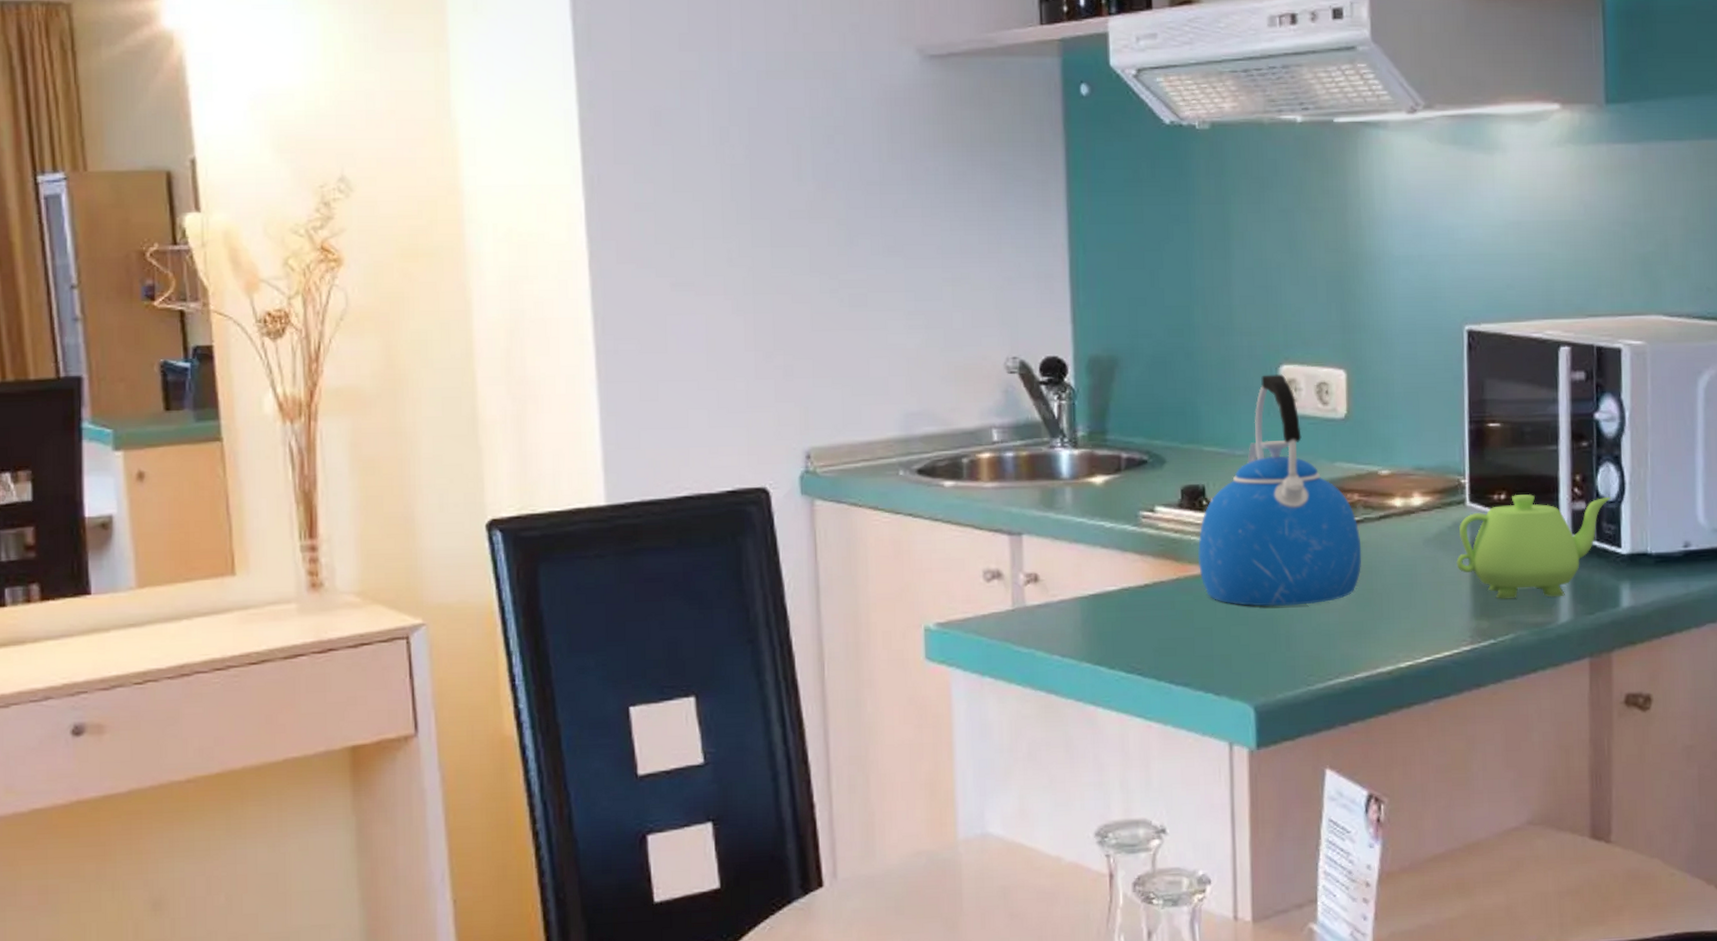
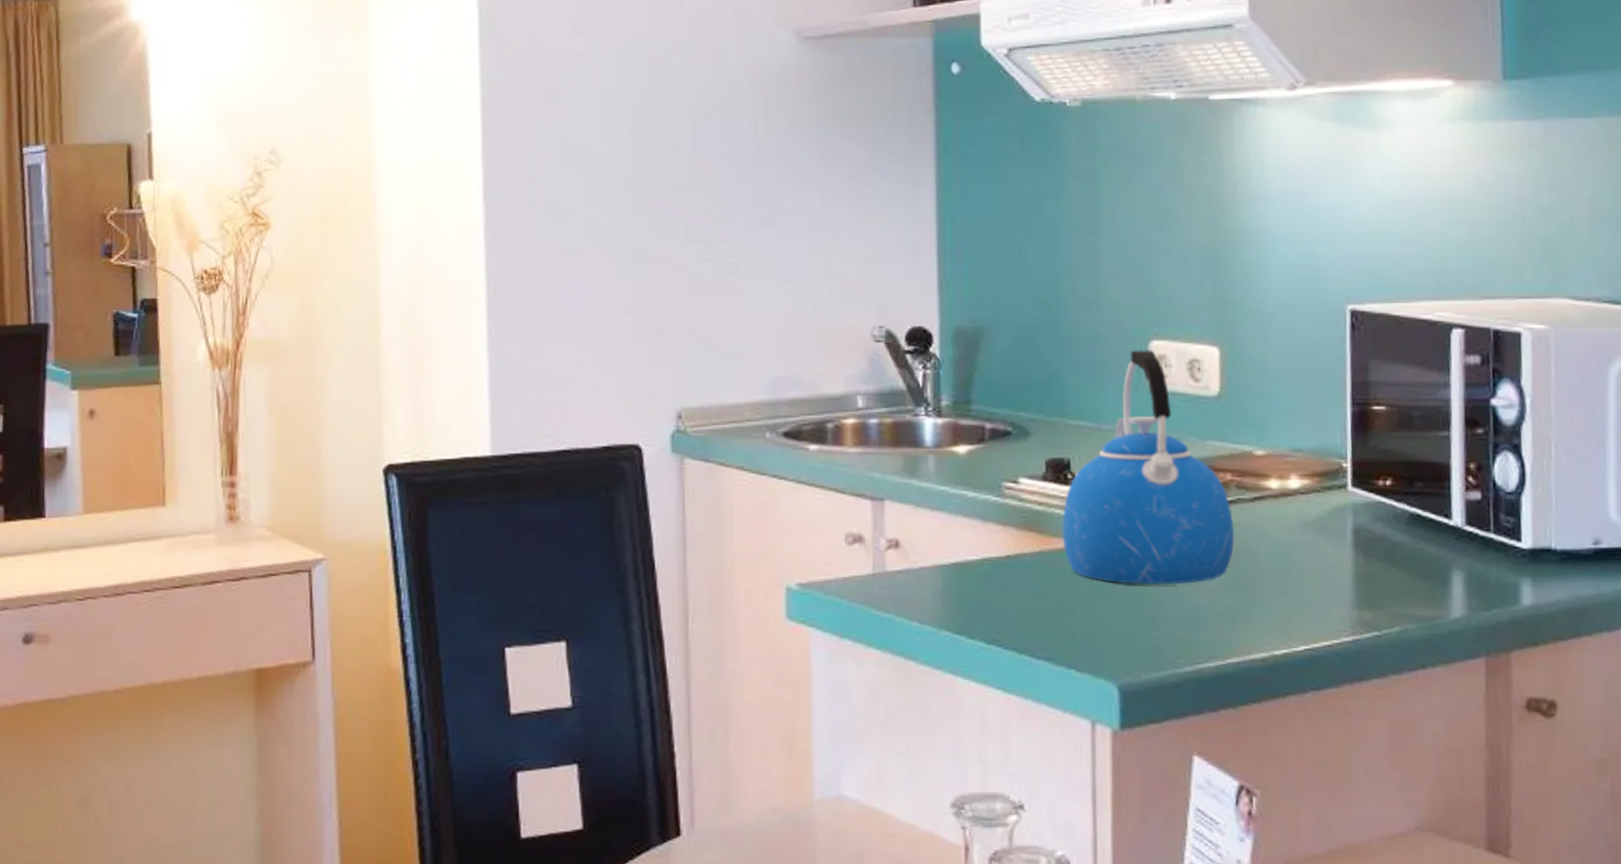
teapot: present [1456,494,1612,599] -> none [1337,481,1511,591]

